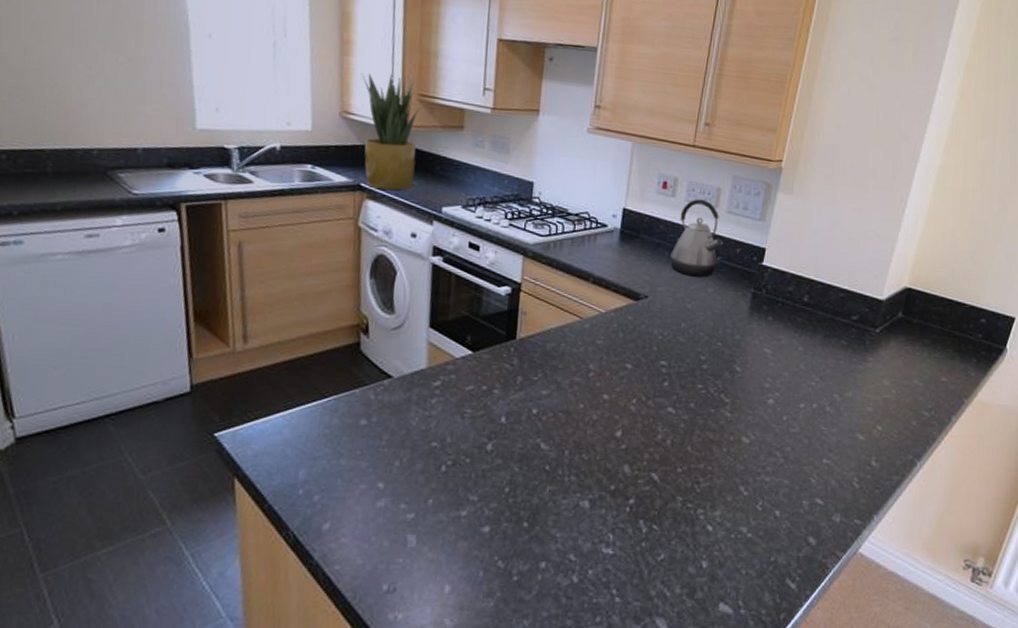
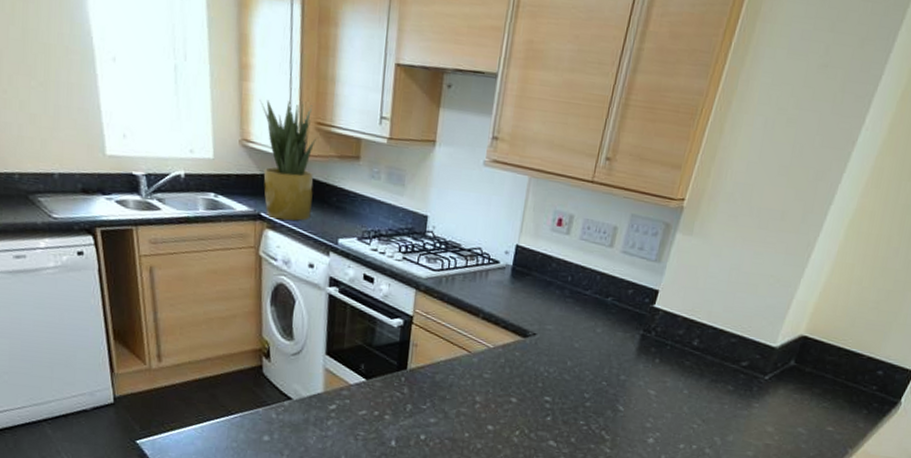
kettle: present [670,199,724,277] -> none [560,237,616,317]

